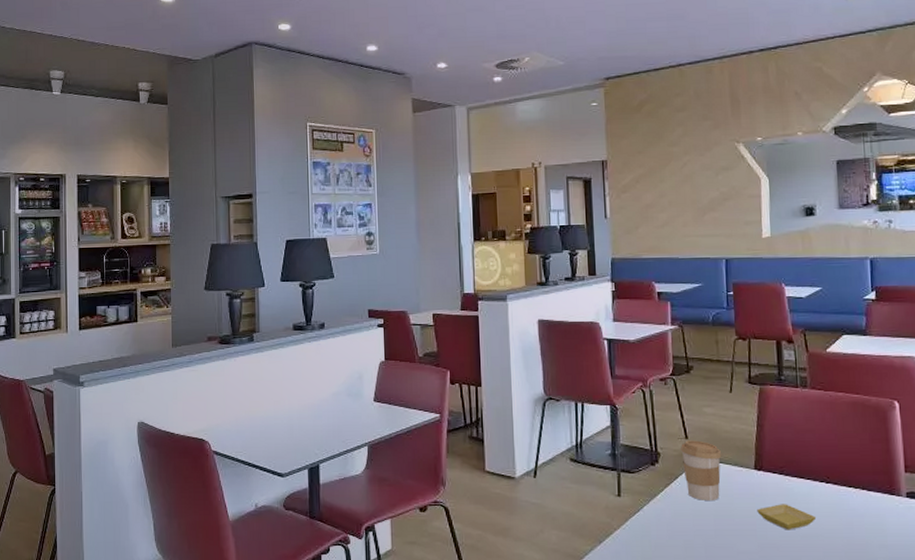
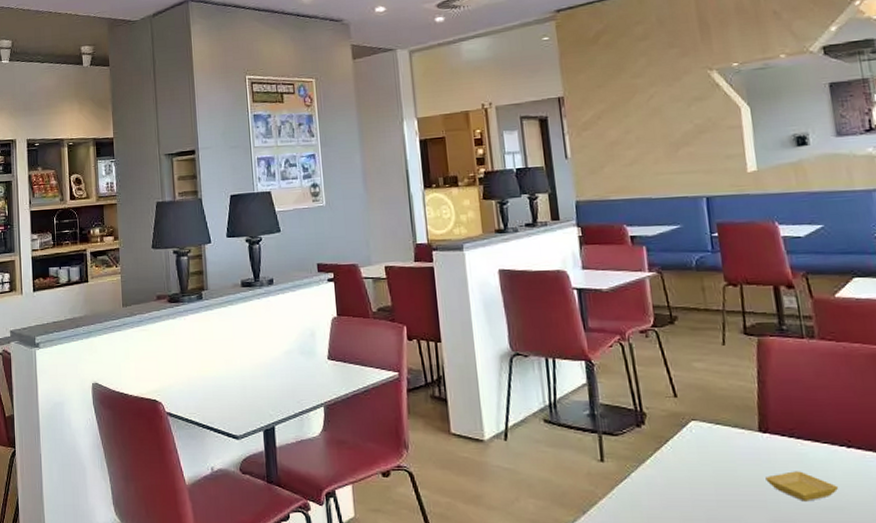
coffee cup: present [681,440,722,500] -> none [669,399,720,466]

